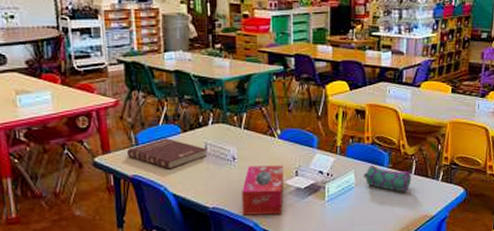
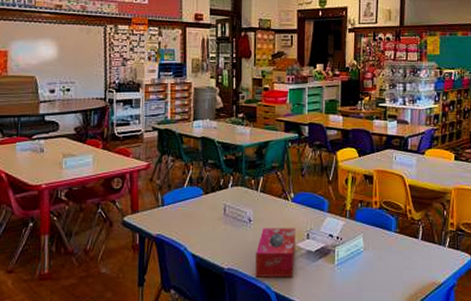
book: present [126,138,208,169] -> none [153,200,226,230]
pencil case: present [363,164,411,192] -> none [371,229,418,258]

